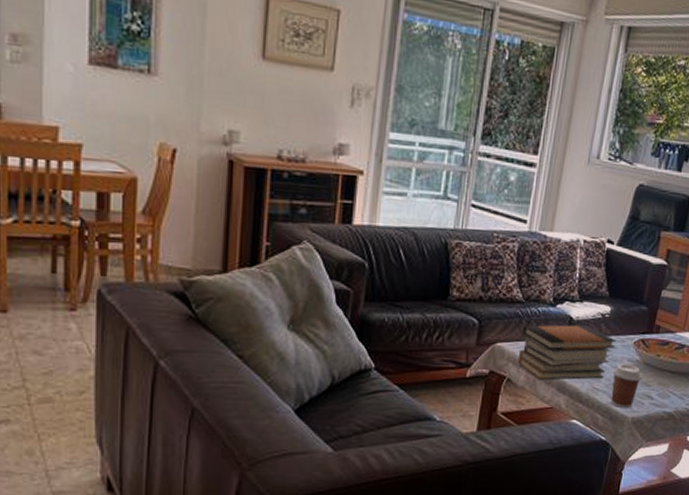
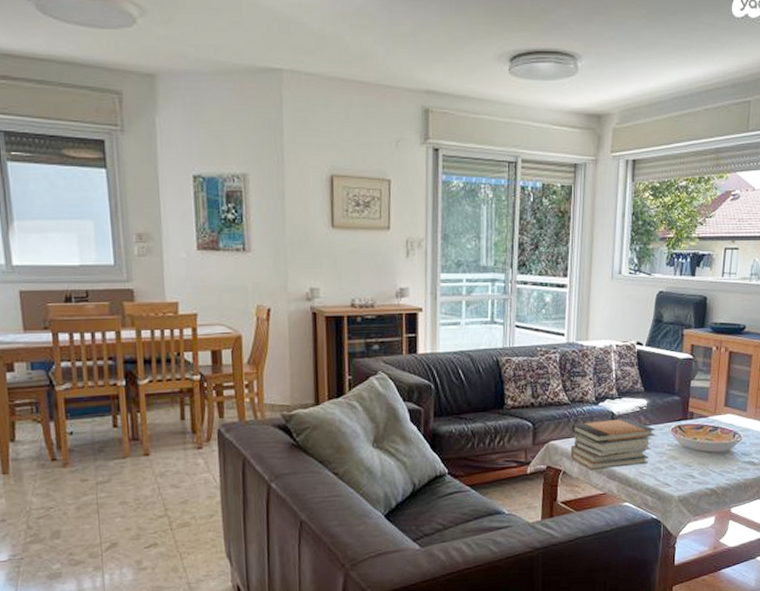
coffee cup: present [610,364,643,408] -> none [656,449,683,488]

